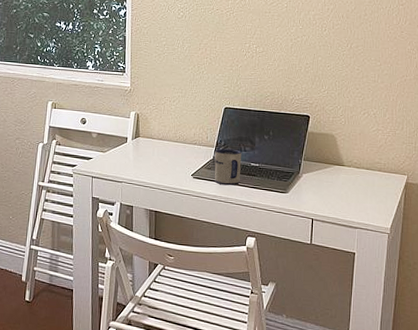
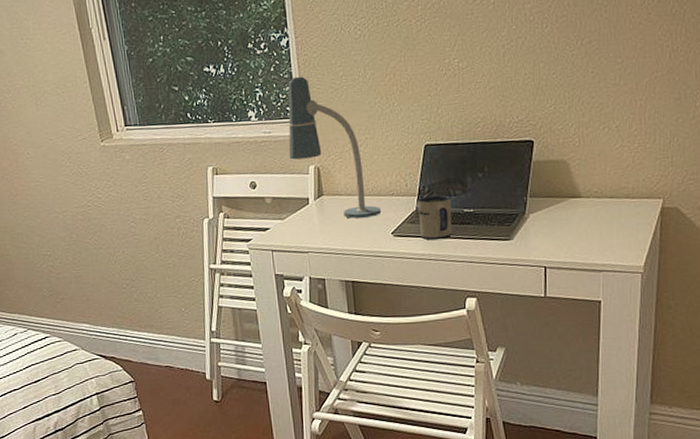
desk lamp: none [115,40,185,160] -> present [288,76,381,219]

